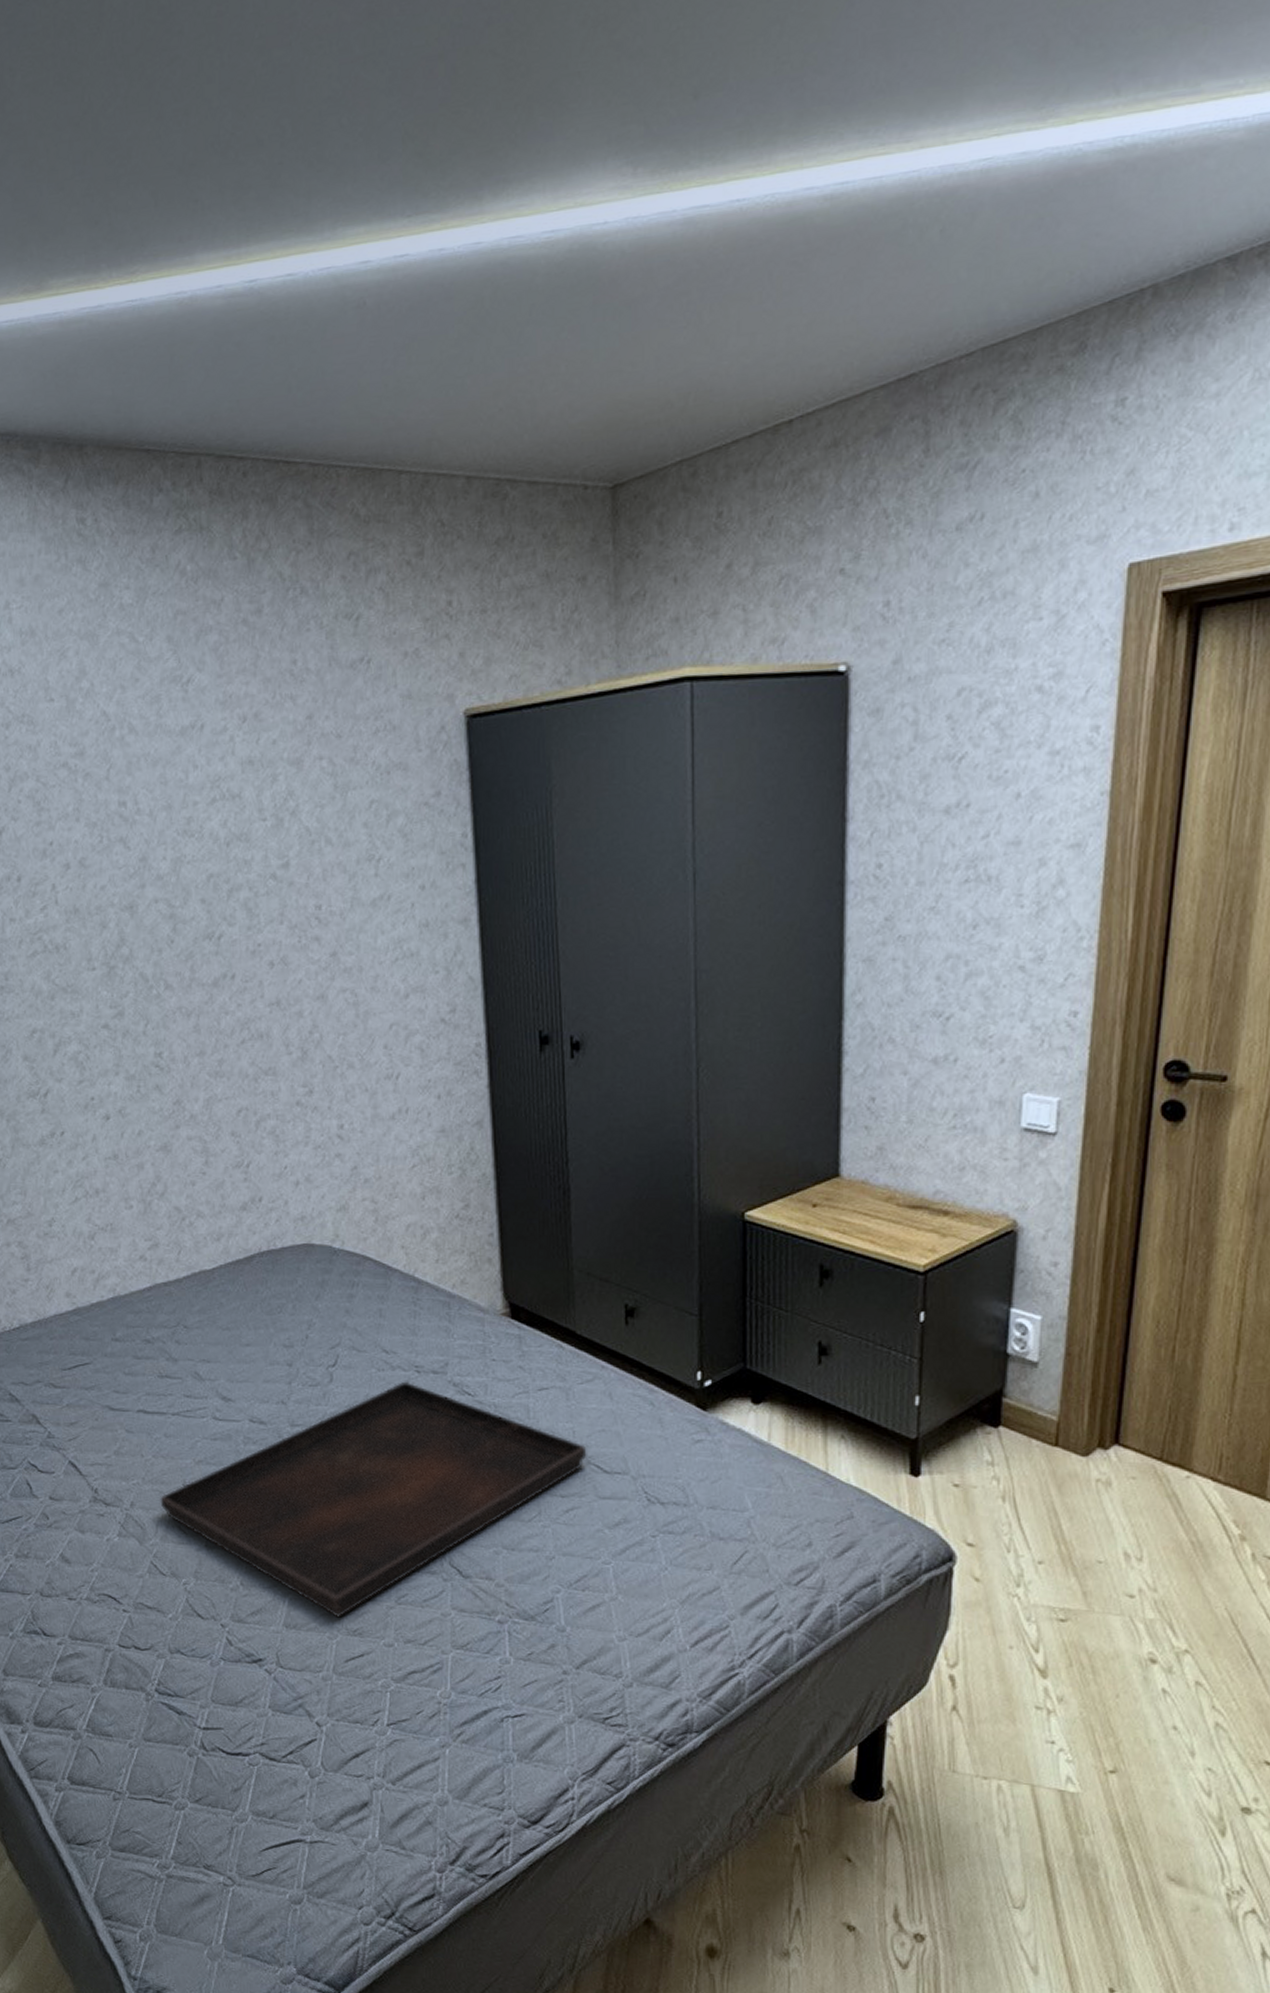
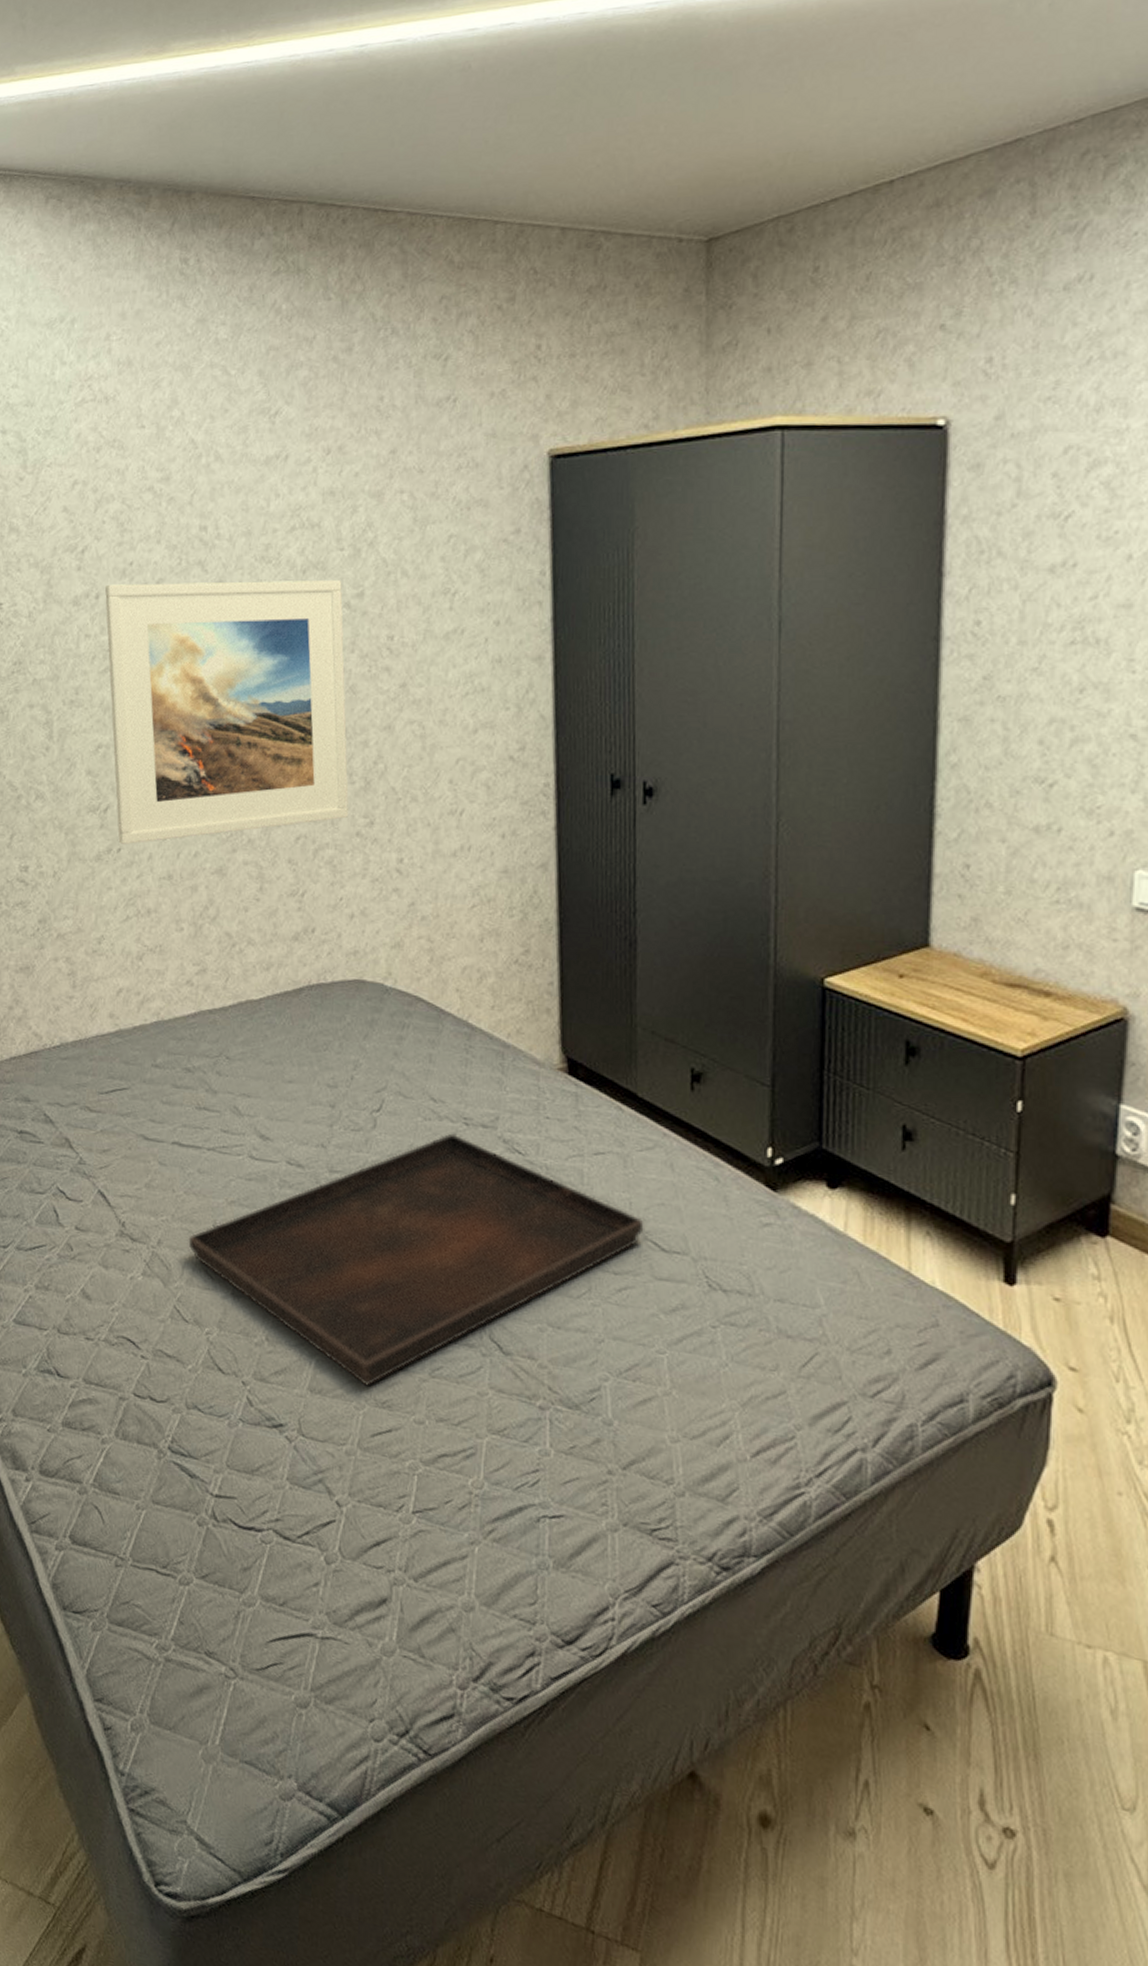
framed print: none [25,850,288,1129] -> present [104,579,349,846]

